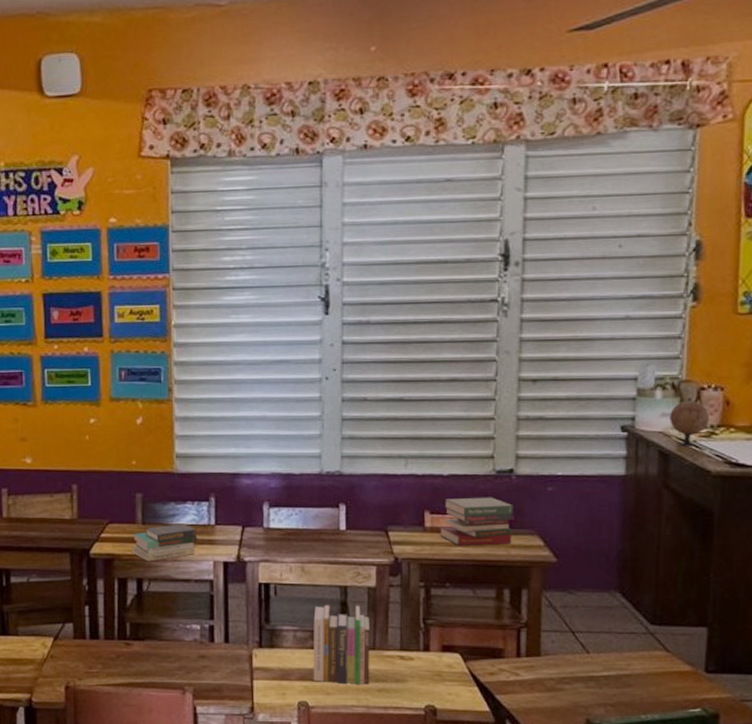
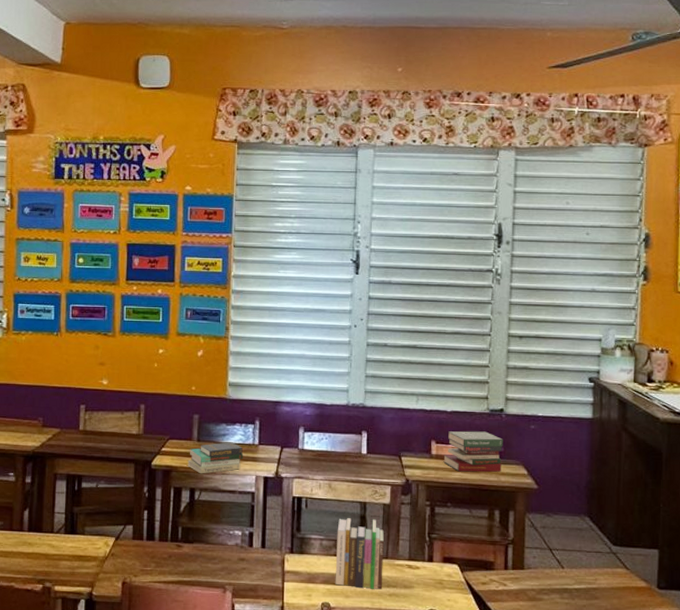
globe: present [670,398,710,447] -> none [627,357,658,398]

